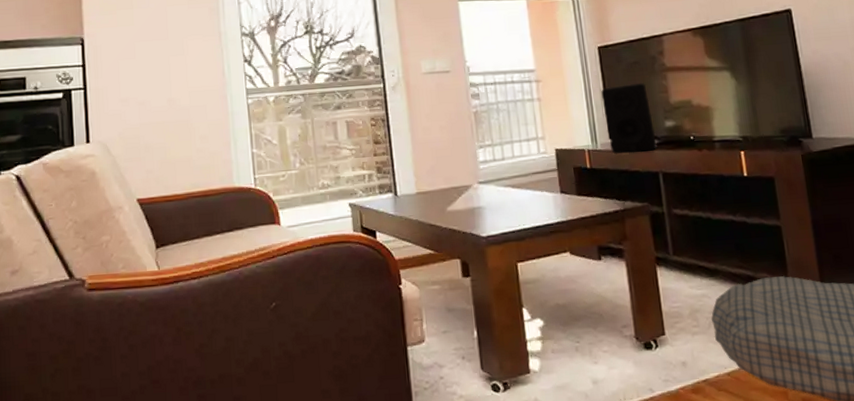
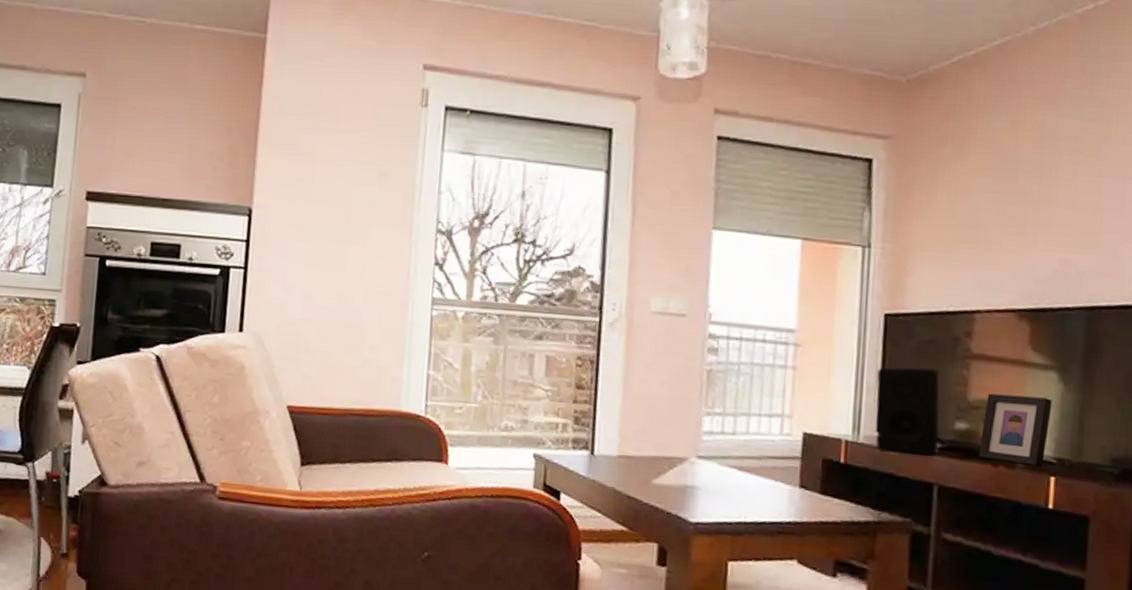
picture frame: none [683,92,734,147] -> present [978,393,1052,468]

